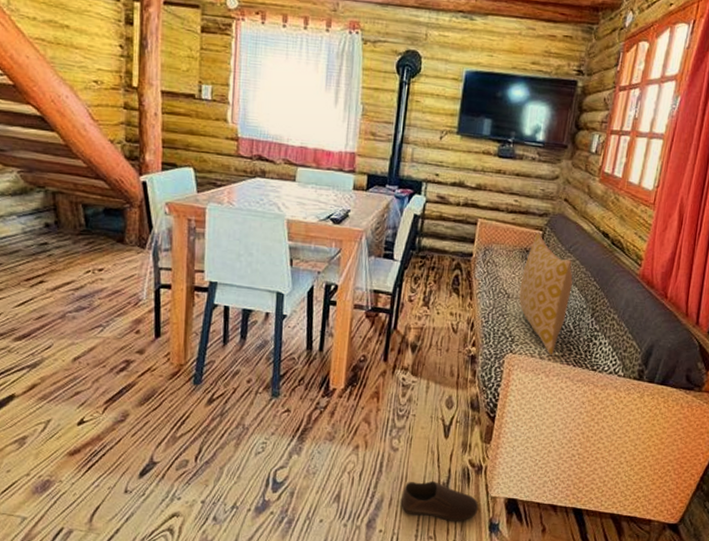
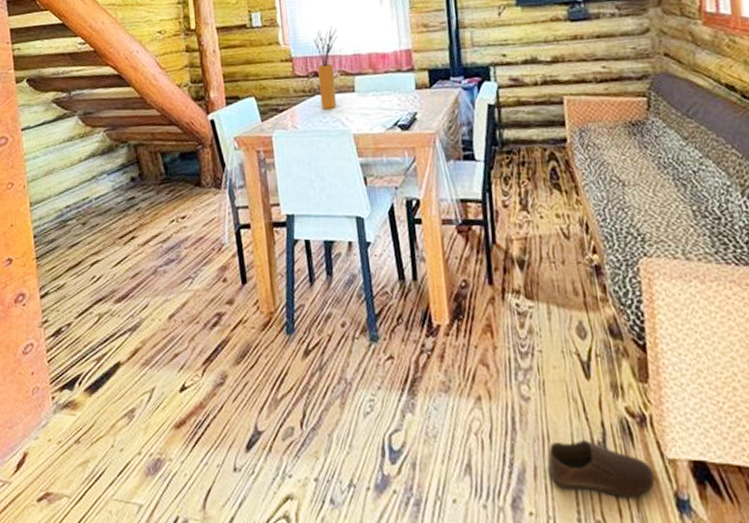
vase: none [260,115,289,194] -> present [314,26,338,110]
pillow: present [518,233,573,355] -> none [634,101,707,254]

